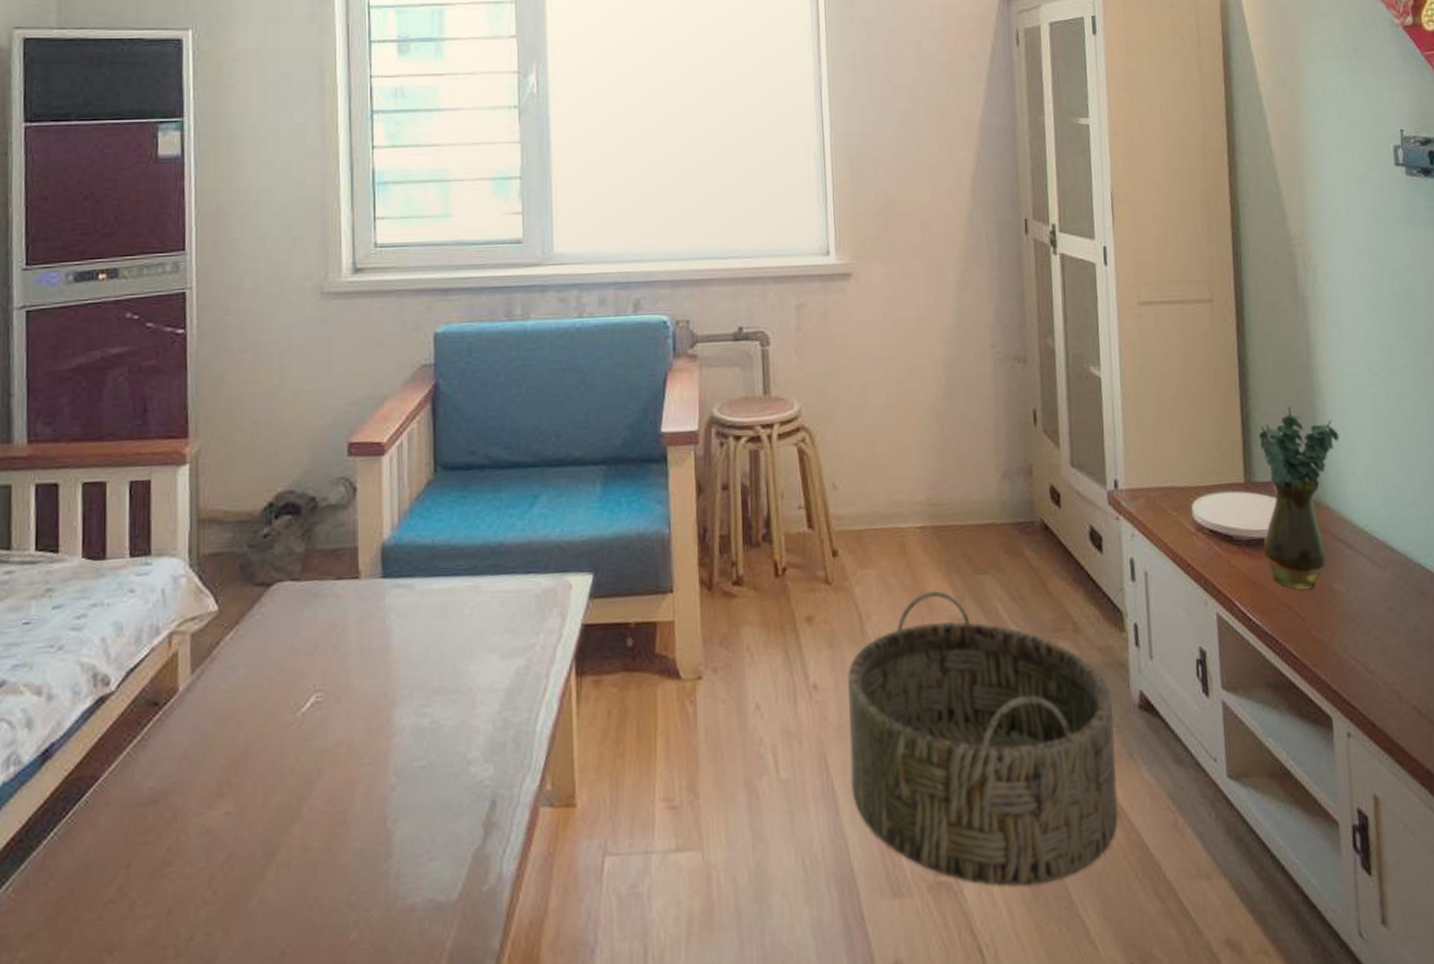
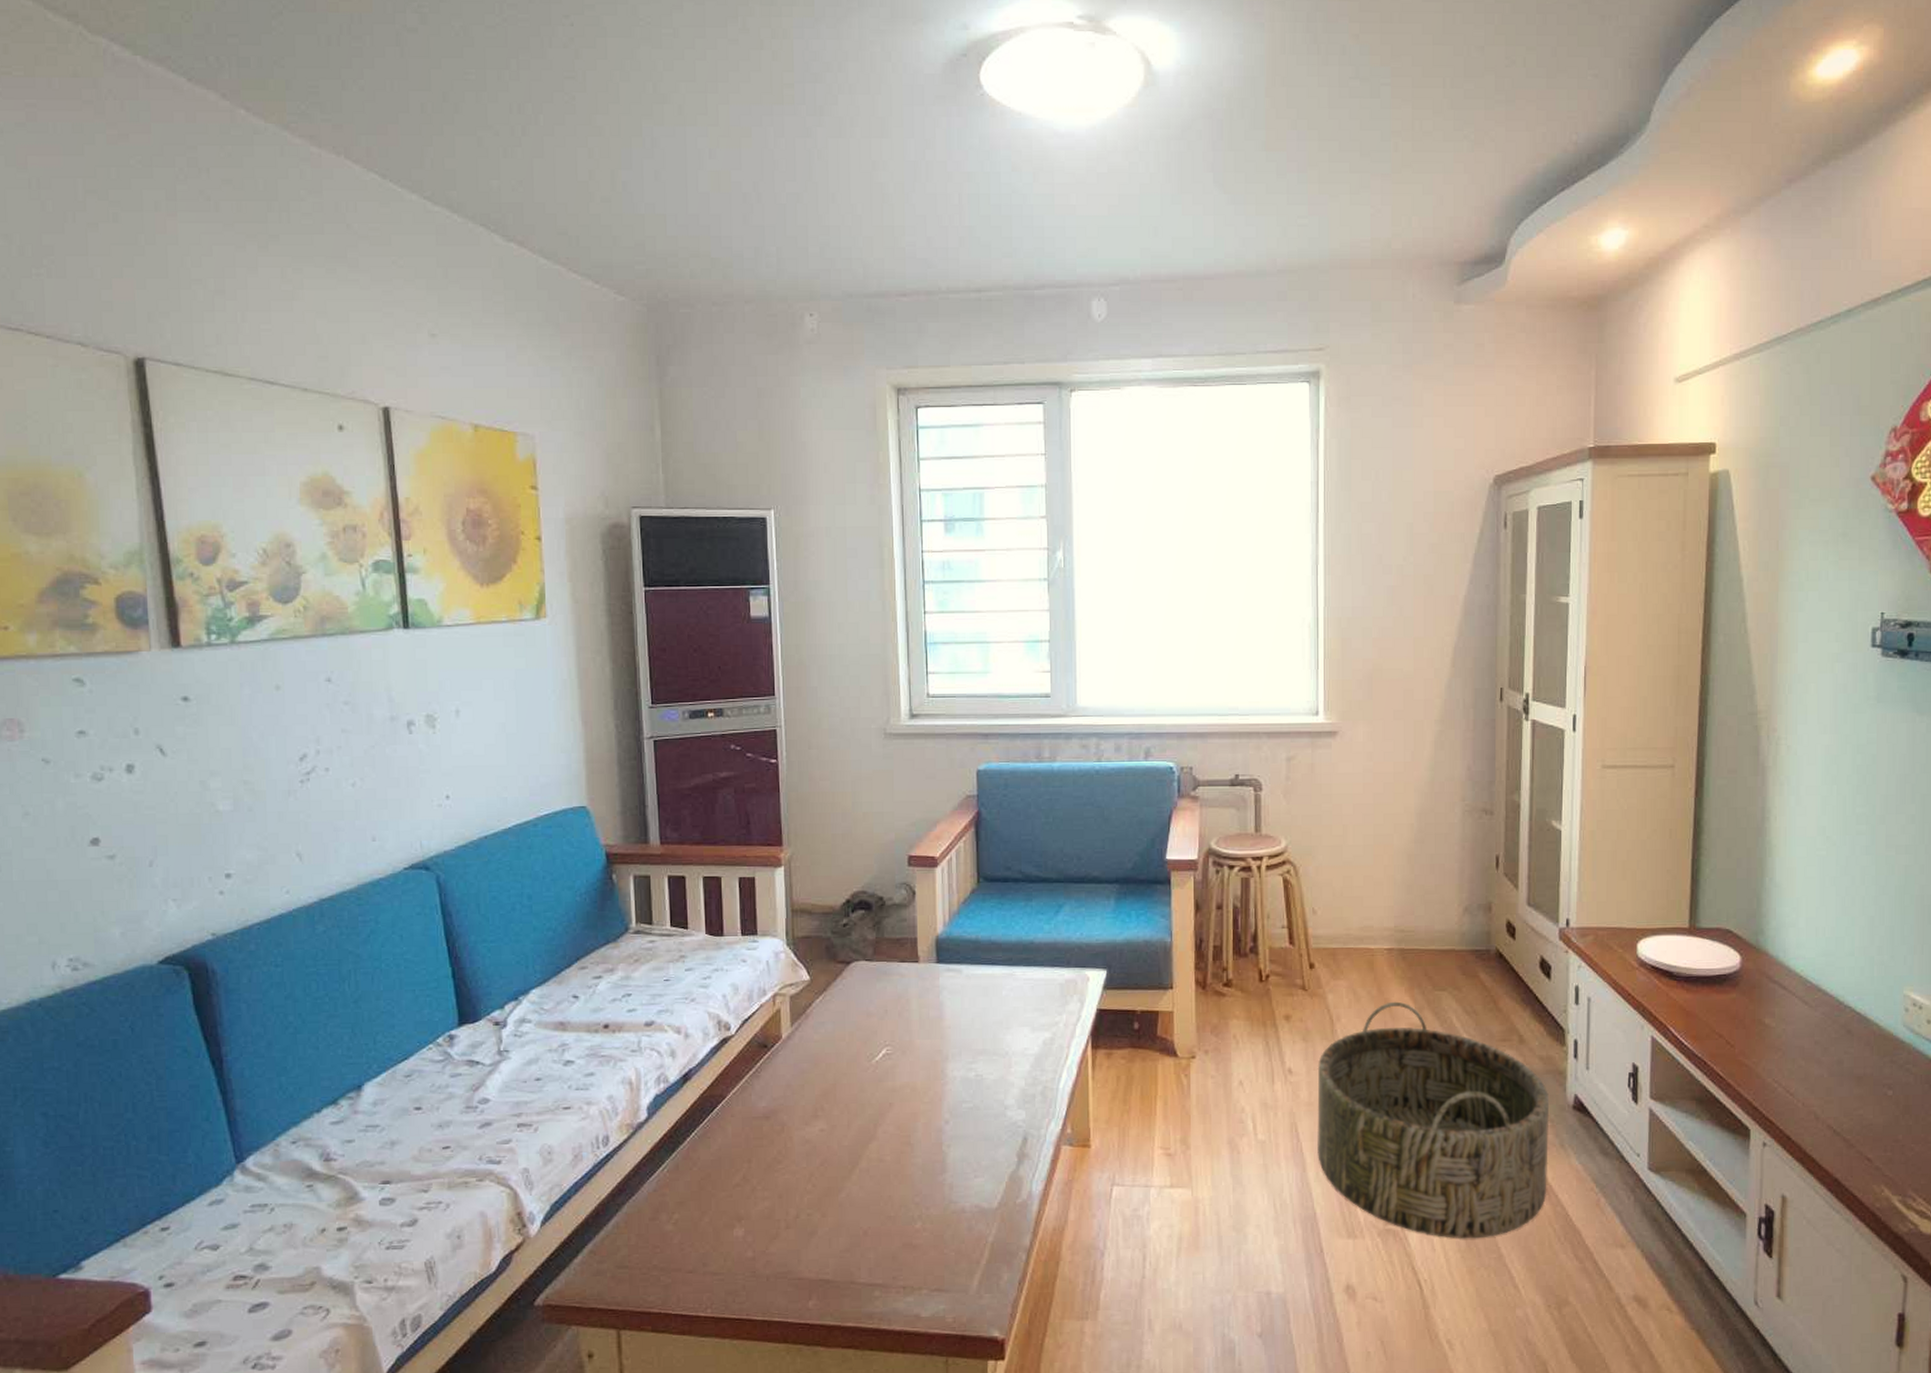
vase: present [1258,407,1339,590] -> none [1700,864,1785,1022]

